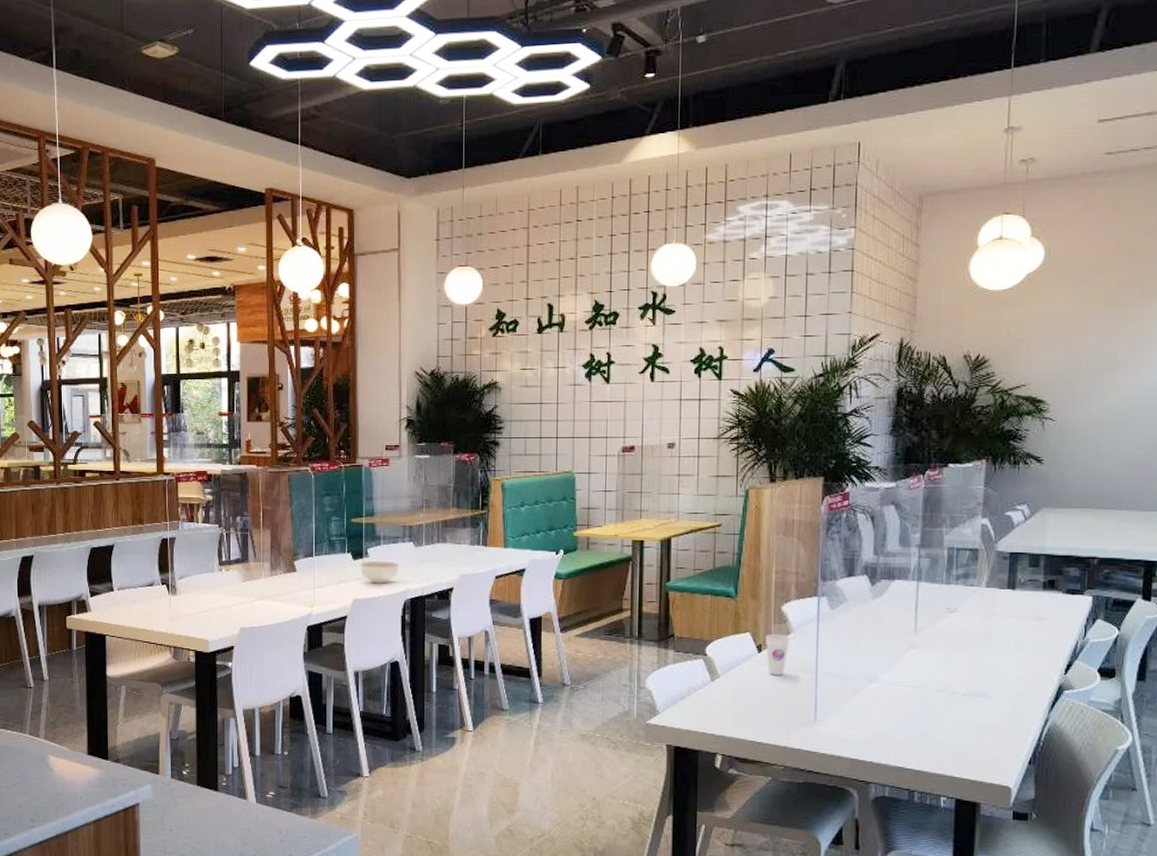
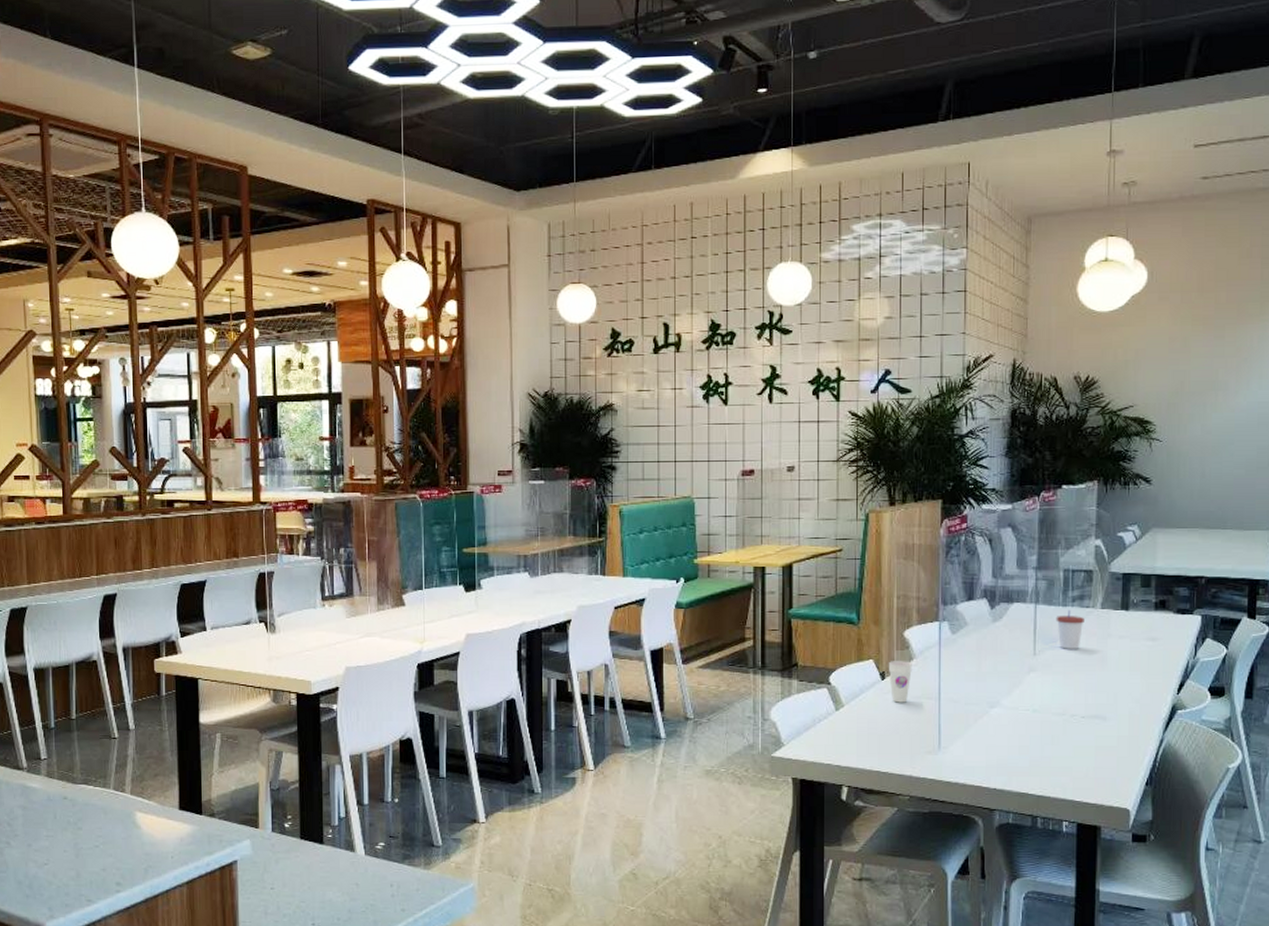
bowl: present [360,560,400,584] -> none [473,592,514,617]
cup: none [938,587,969,627] -> present [1056,609,1085,649]

